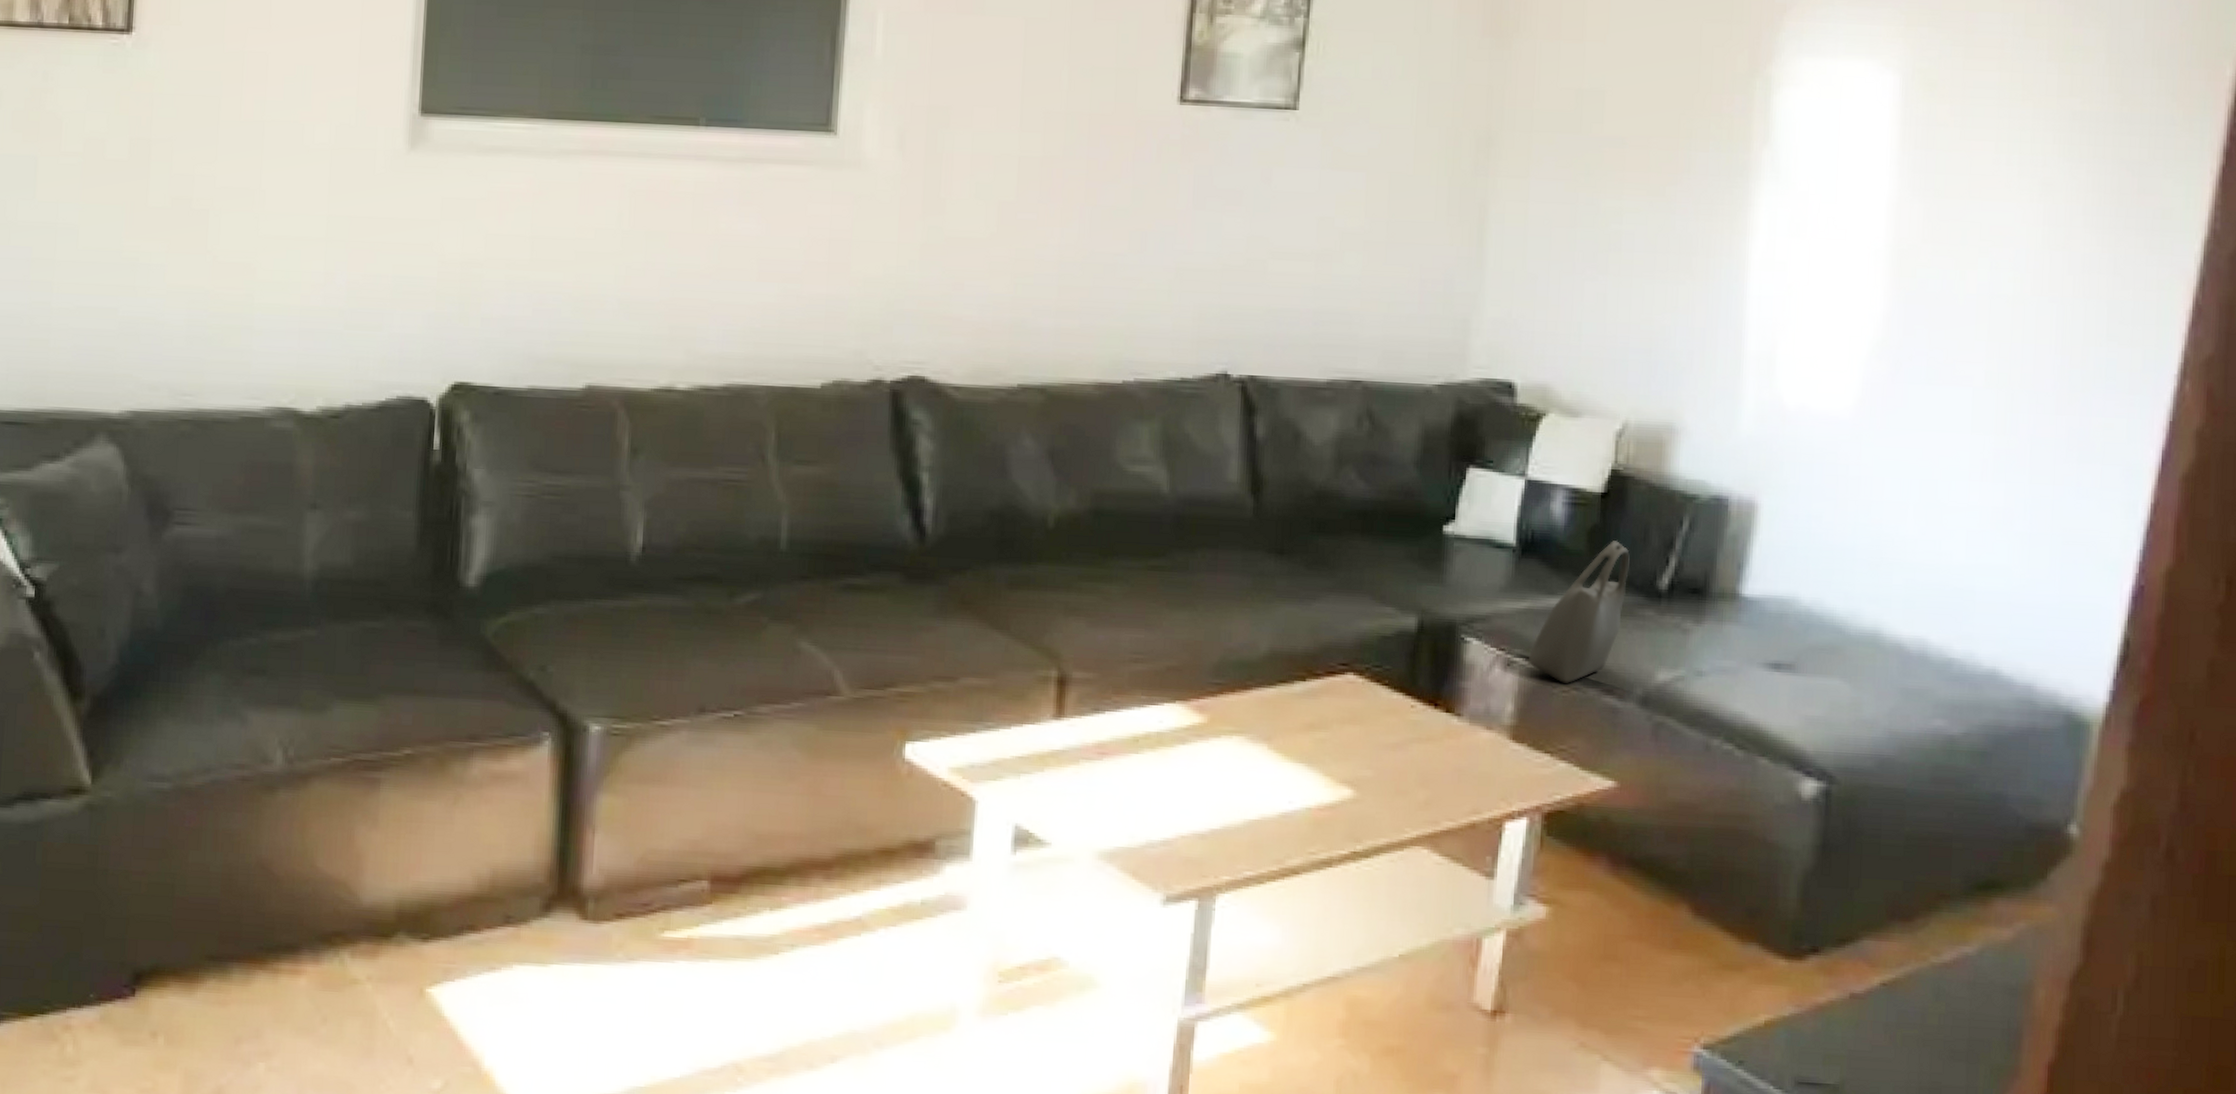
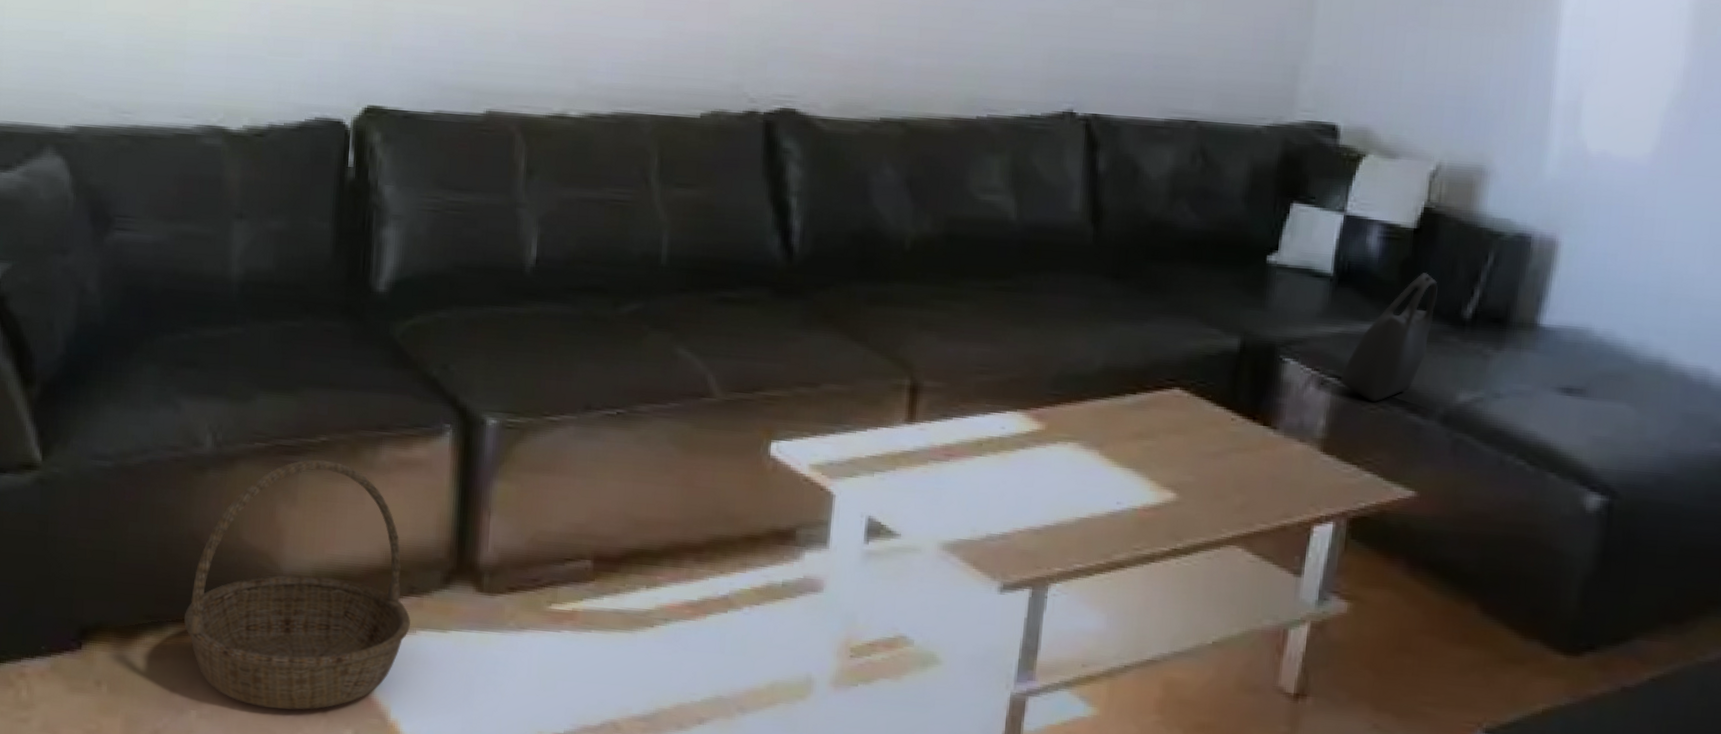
basket: none [251,775,506,1059] -> present [184,459,411,710]

